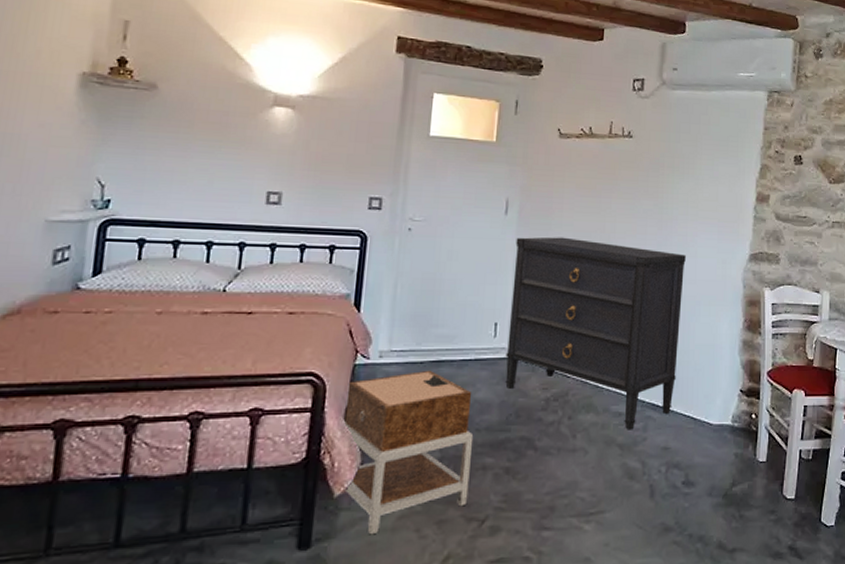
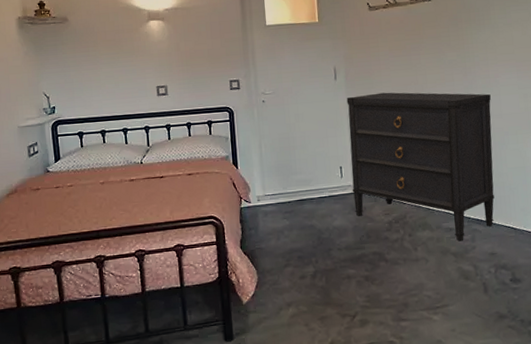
nightstand: present [341,370,474,535] -> none [239,207,340,329]

